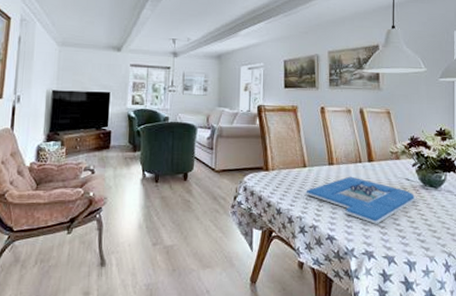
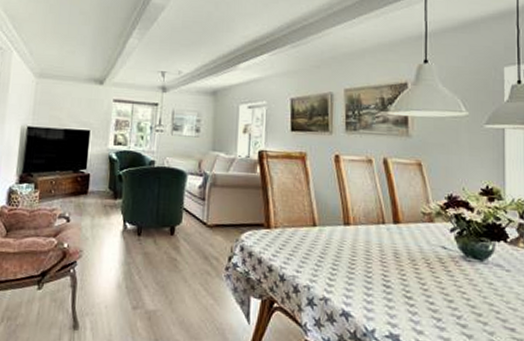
board game: present [304,176,416,224] -> none [314,240,455,301]

